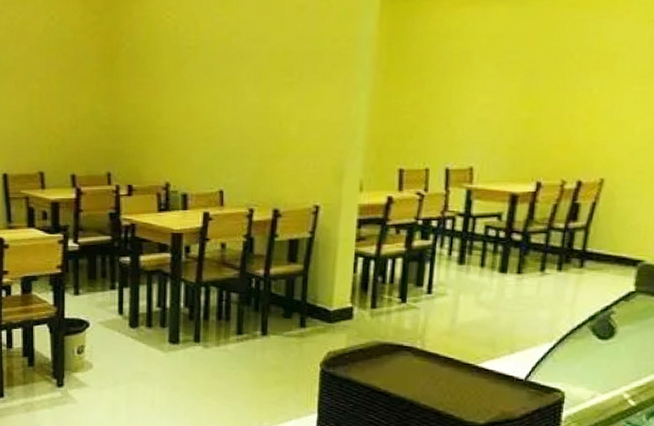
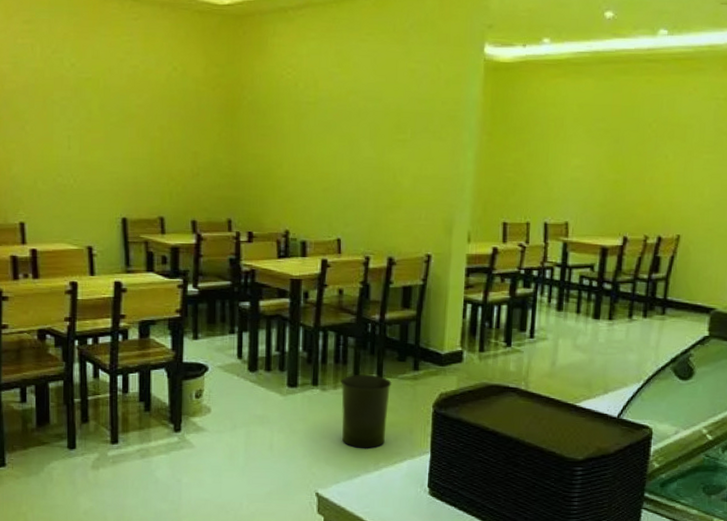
waste bin: none [223,331,277,408] -> present [341,374,392,449]

